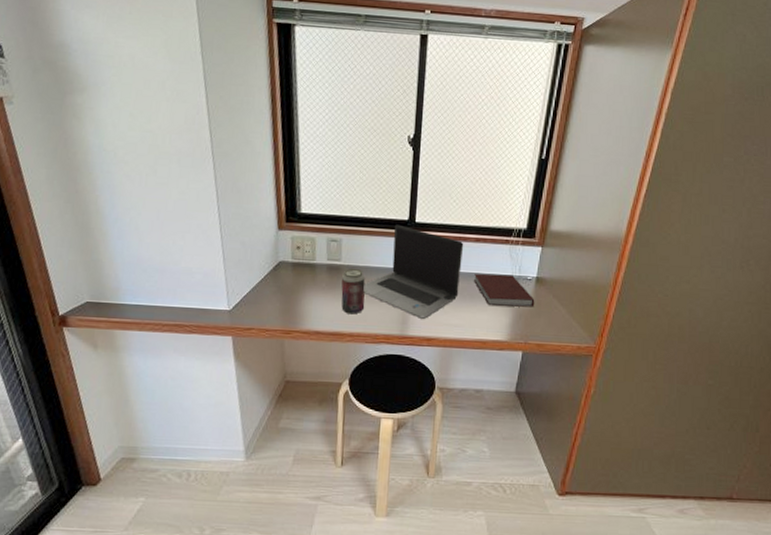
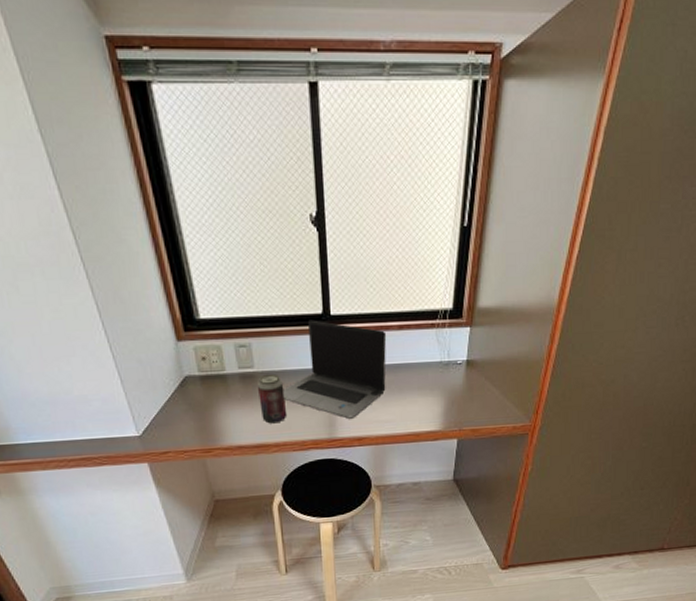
notebook: present [473,273,535,307] -> none [400,361,467,397]

